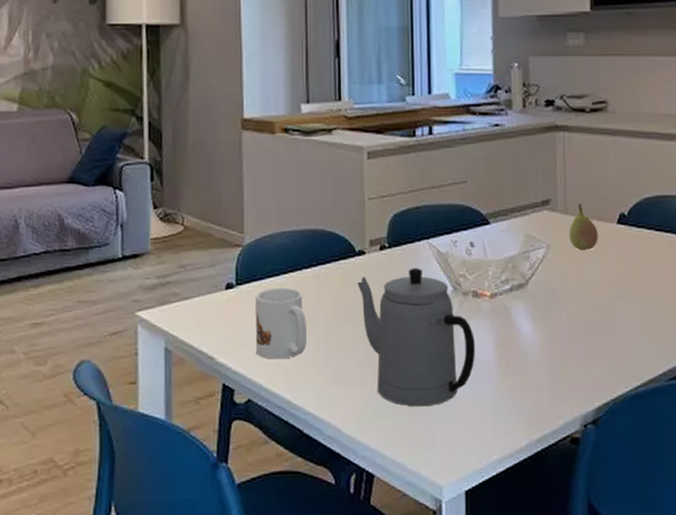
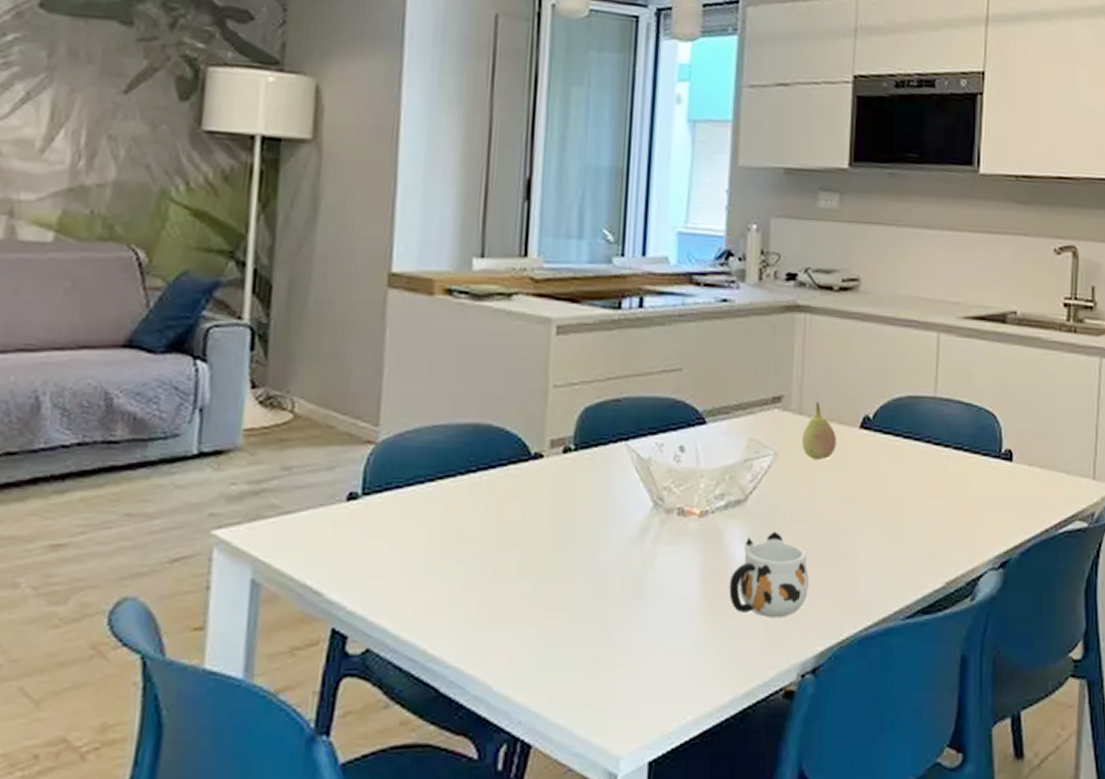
mug: present [255,287,307,359] -> none [382,499,457,595]
teapot: present [357,268,475,407] -> none [529,477,676,656]
mug: none [518,308,584,379] -> present [729,531,809,618]

